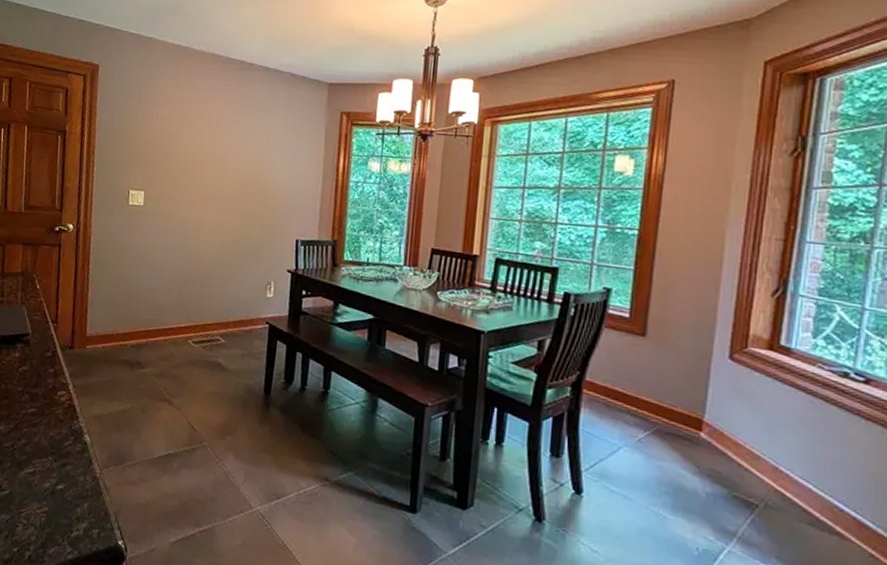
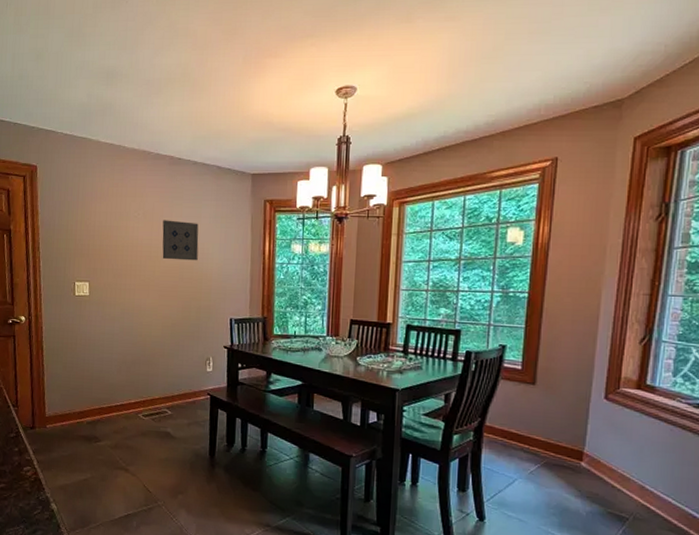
wall art: none [225,128,267,174] -> present [162,220,199,261]

